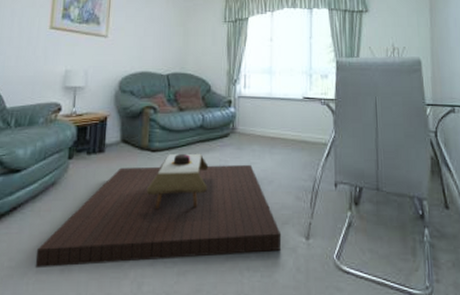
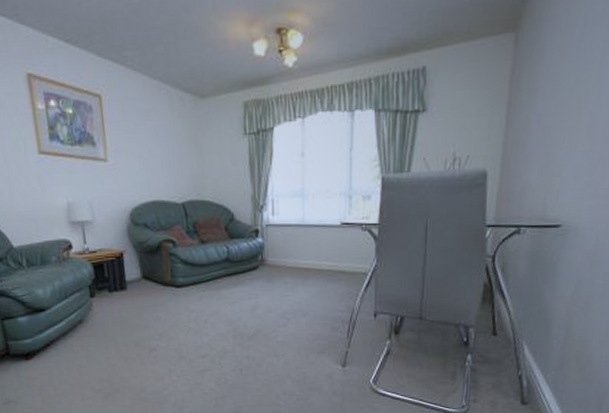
coffee table: present [35,153,282,269] -> none [77,287,317,396]

